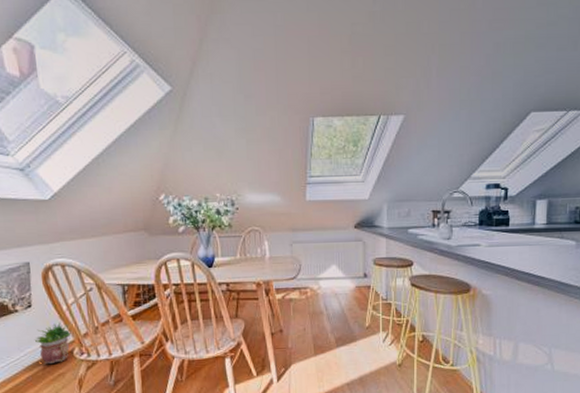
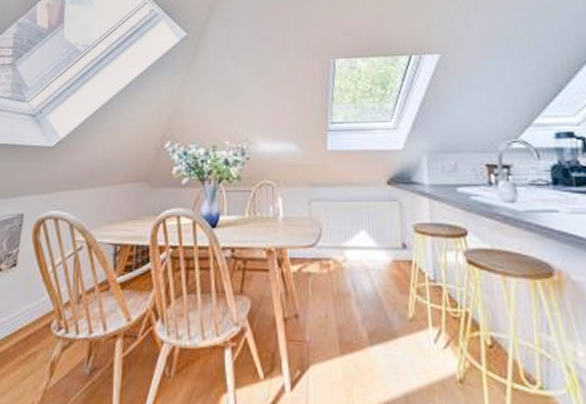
potted plant: present [34,321,72,365] -> none [12,284,54,340]

